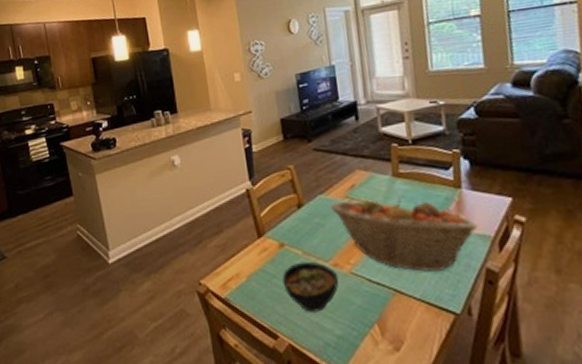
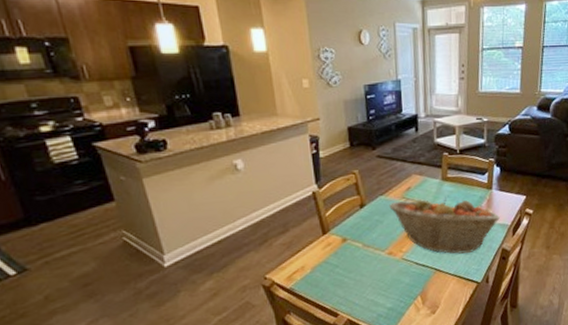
bowl: present [282,261,339,312] -> none [344,252,392,293]

